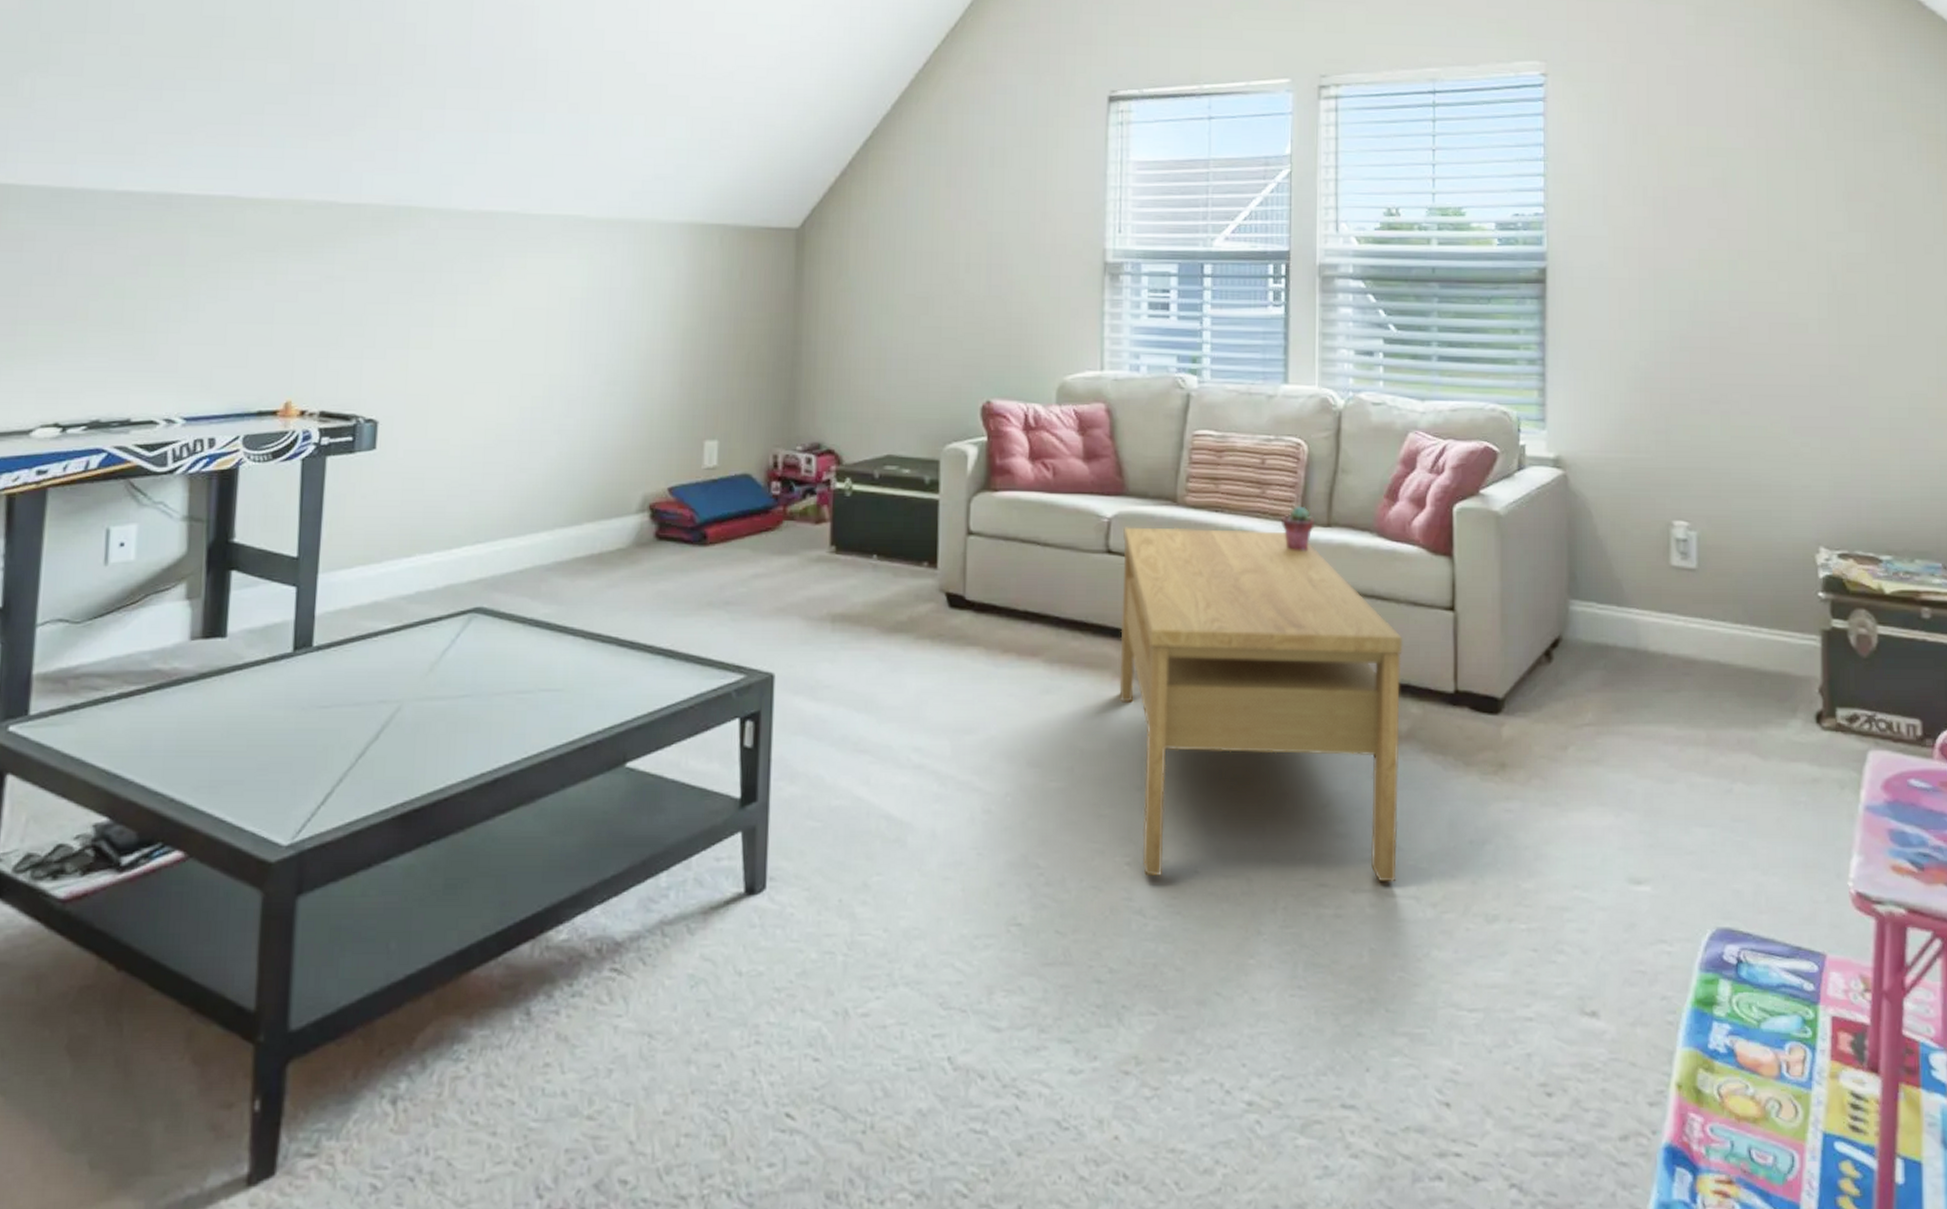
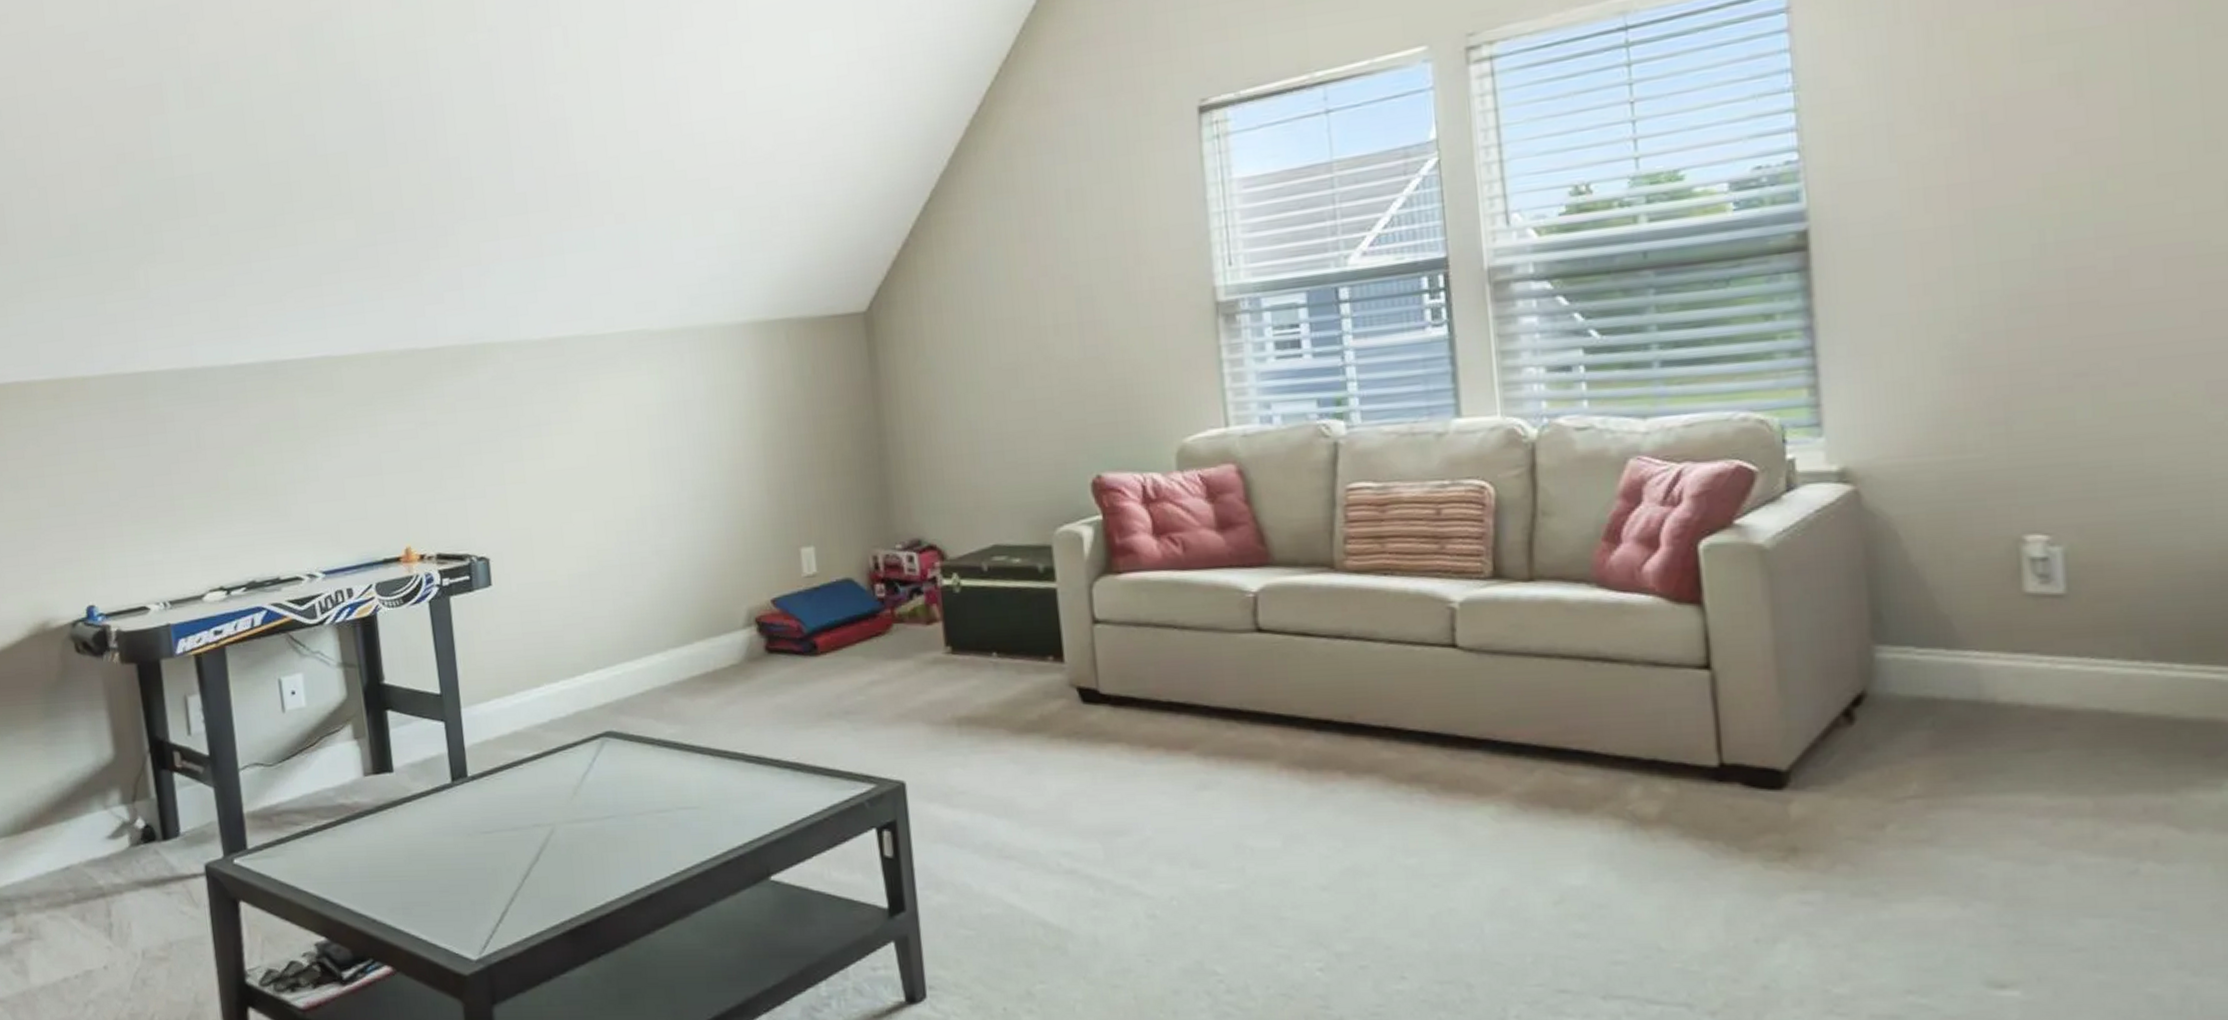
coffee table: present [1119,527,1403,882] -> none [1273,591,1659,988]
potted succulent: present [1281,506,1314,552] -> none [1469,559,1512,613]

